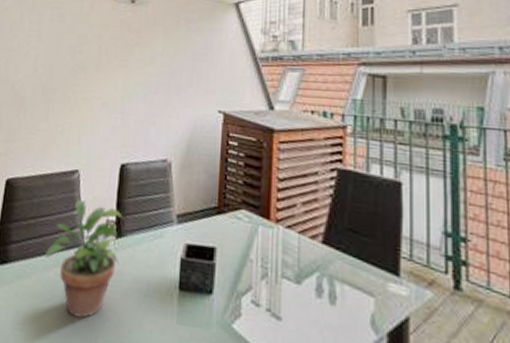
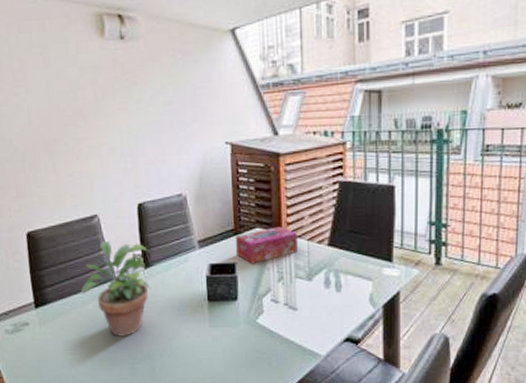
tissue box: none [216,211,287,252] -> present [235,226,298,264]

